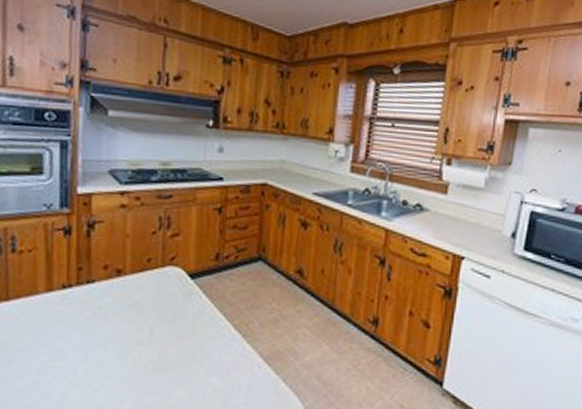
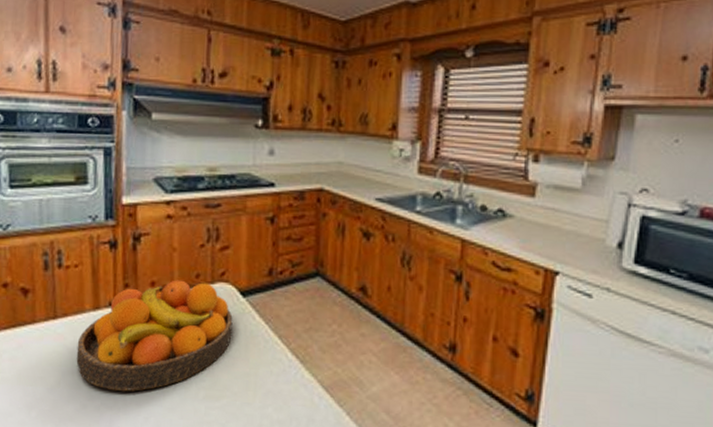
fruit bowl: none [28,264,181,367] -> present [76,280,233,392]

